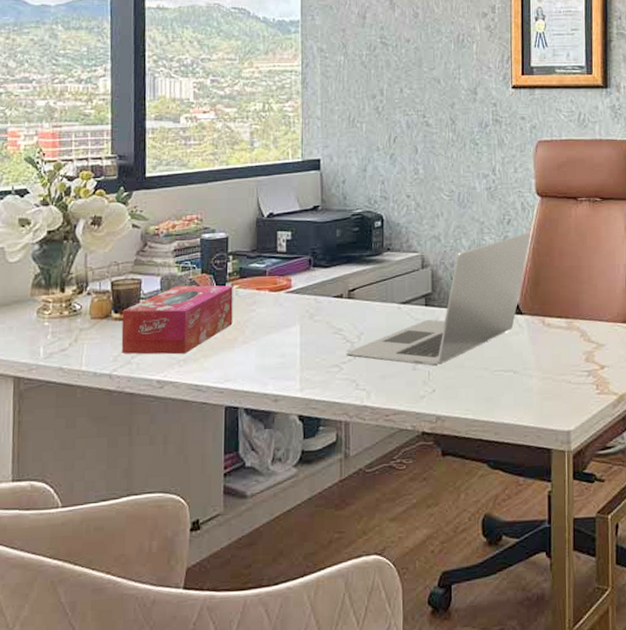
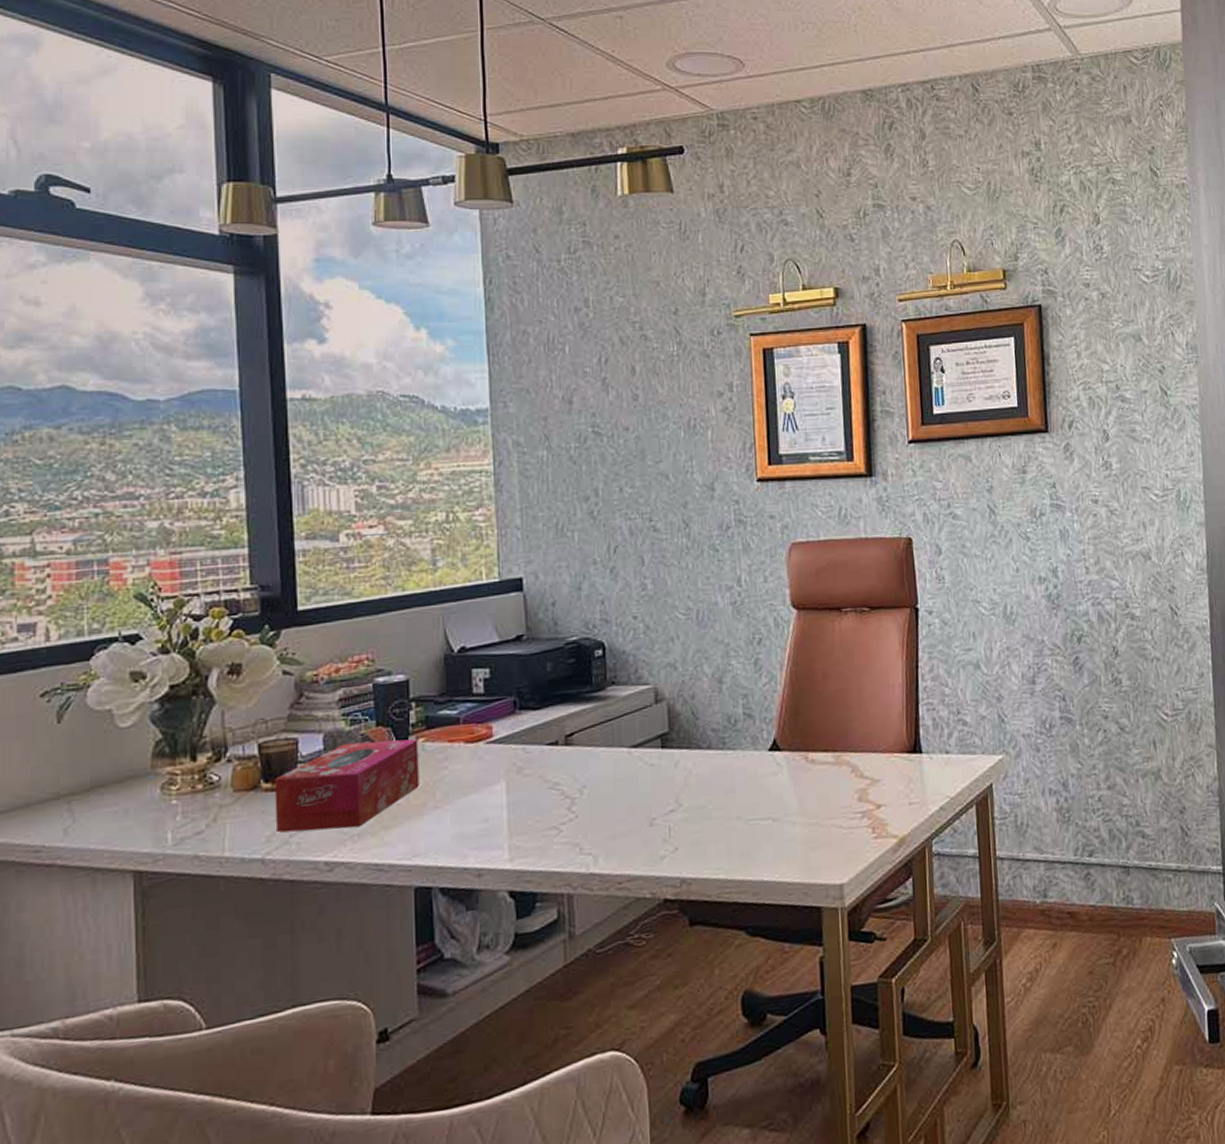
laptop: present [346,232,530,365] -> none [565,652,786,819]

